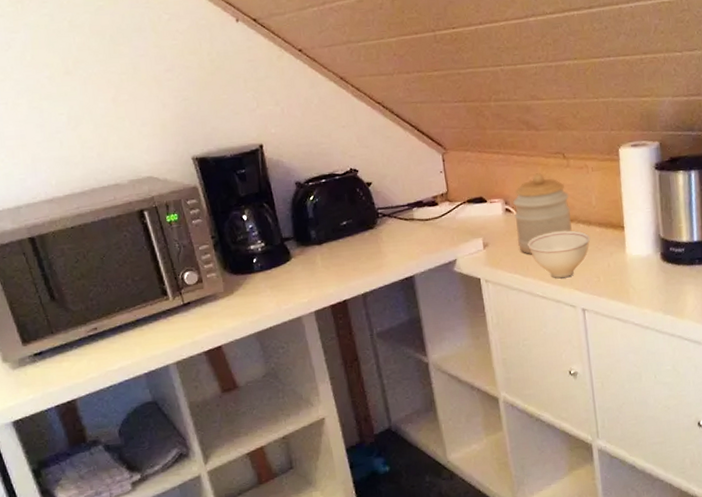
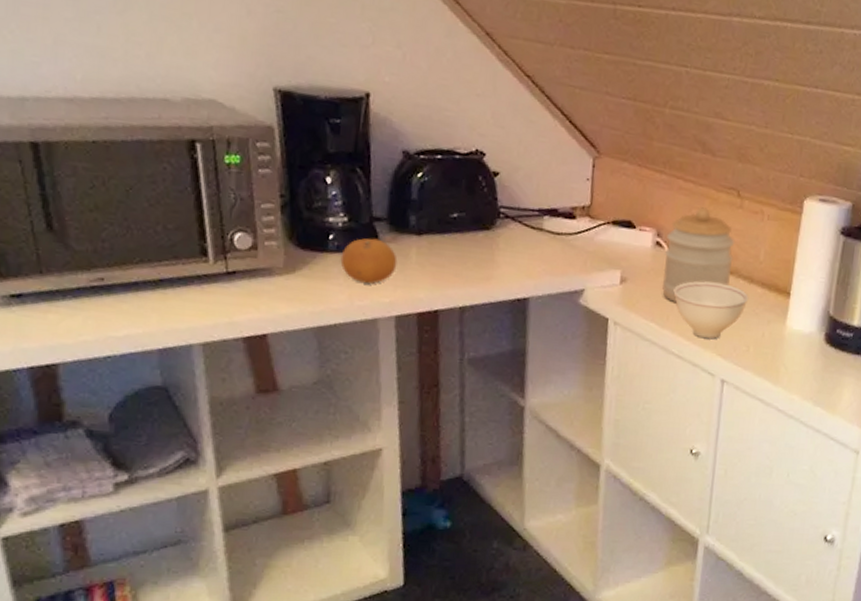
fruit: none [264,254,308,291] -> present [340,238,398,284]

